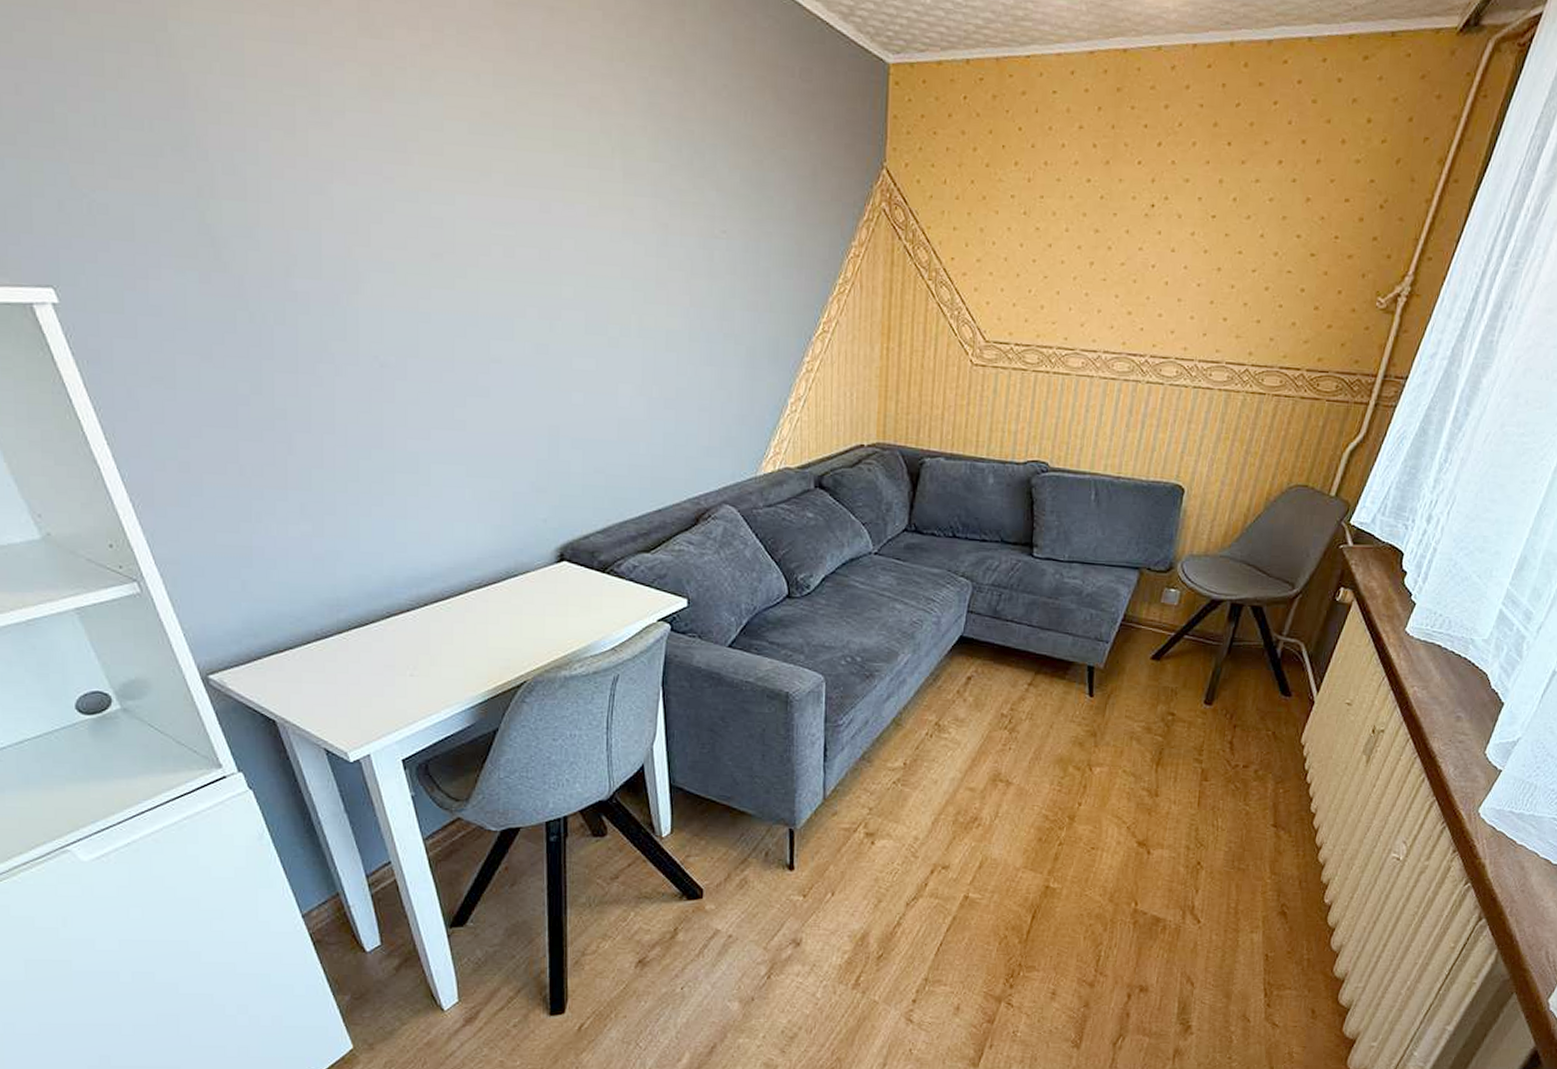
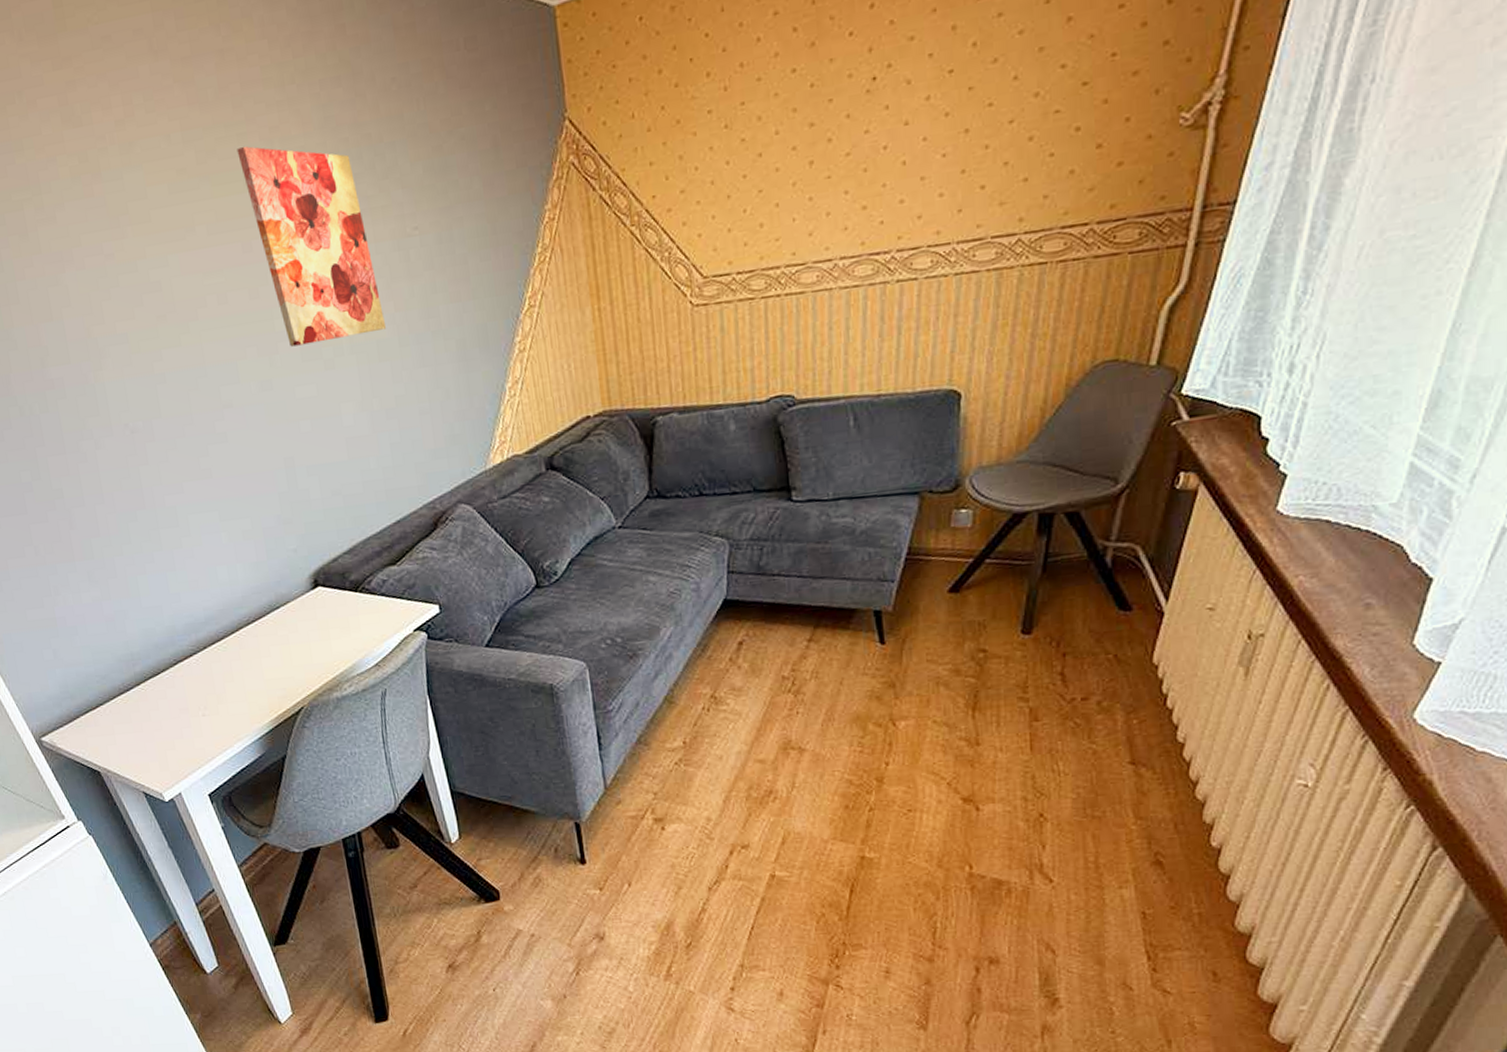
wall art: none [551,107,679,321] -> present [237,146,387,347]

